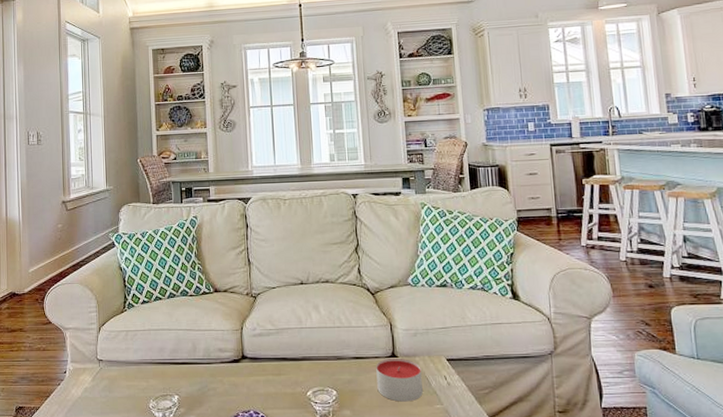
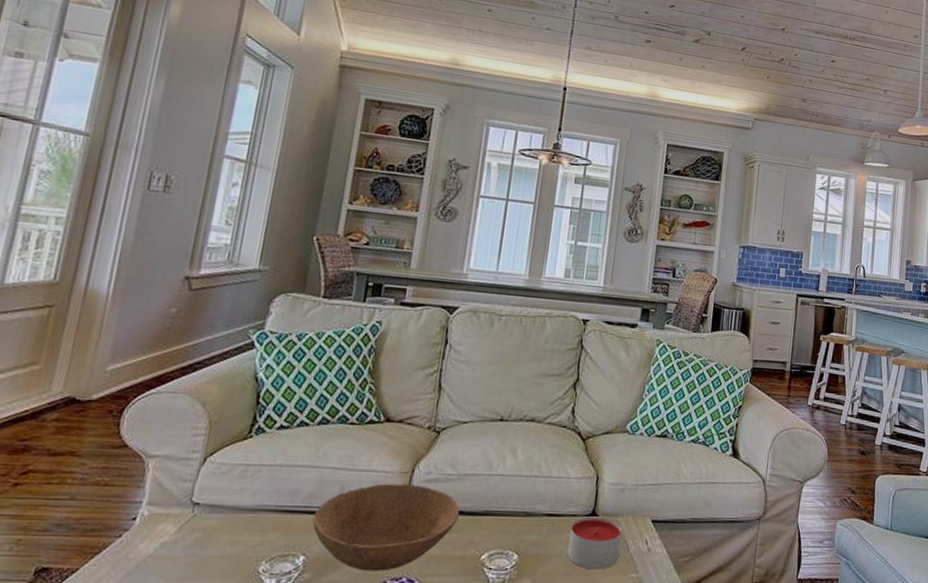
bowl: none [178,339,284,406] -> present [312,483,460,571]

